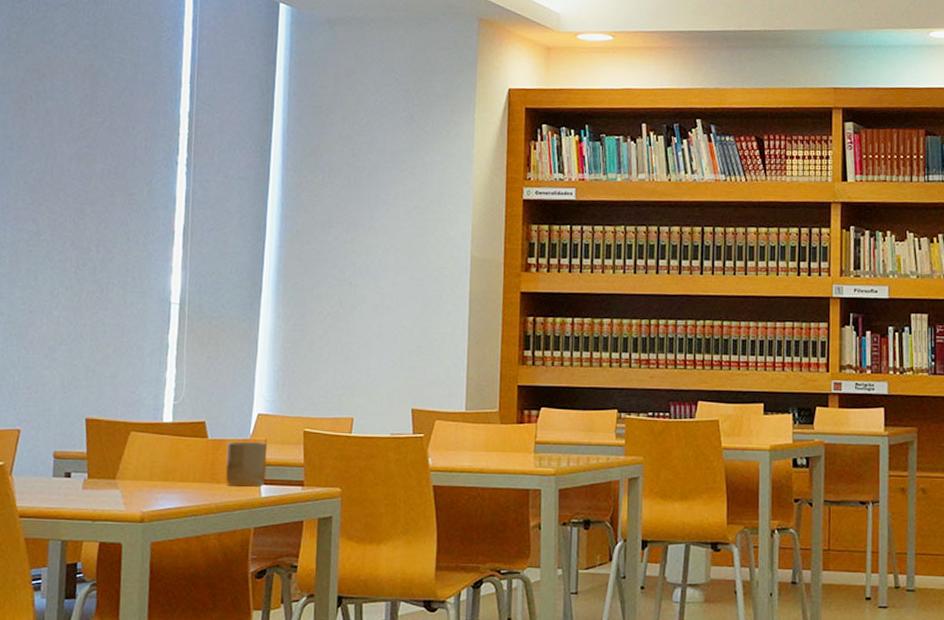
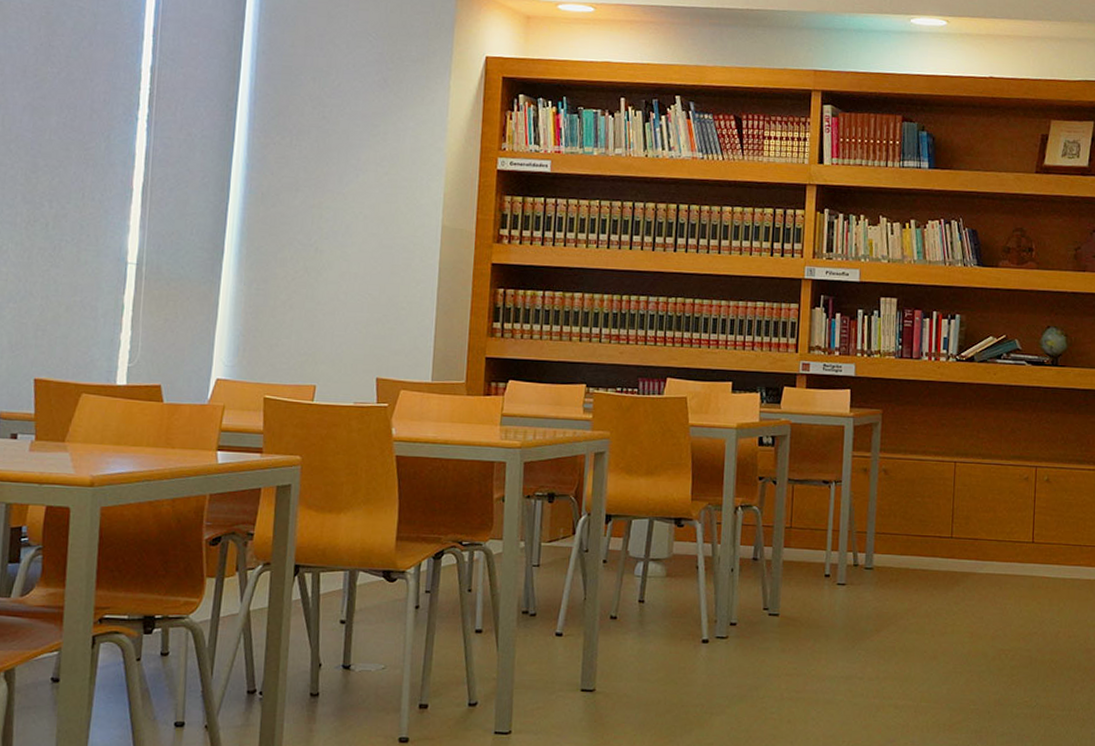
mug: present [225,441,267,488] -> none [180,406,226,453]

